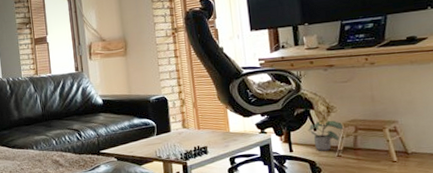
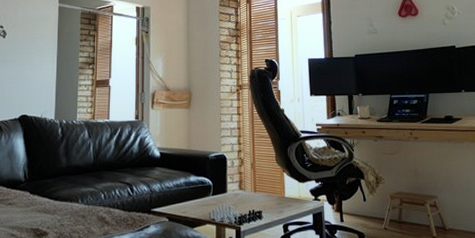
potted plant: present [307,120,344,151] -> none [358,191,391,223]

